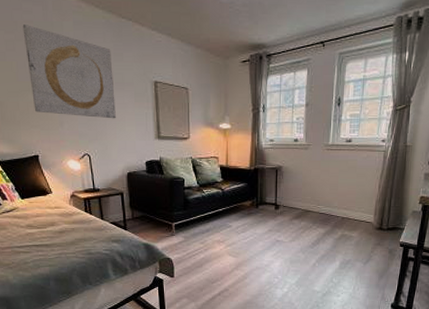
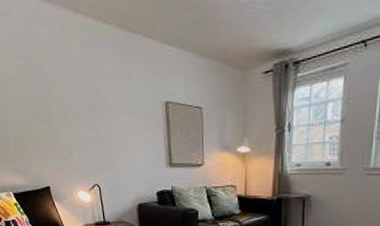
wall art: present [22,25,116,119] -> none [31,48,125,146]

